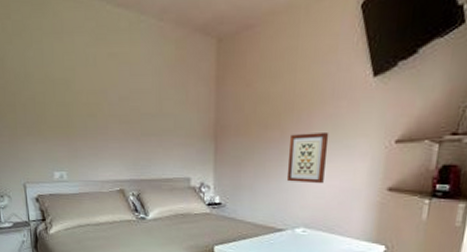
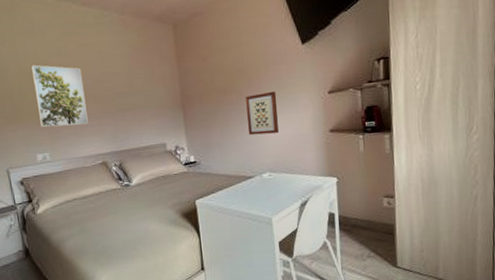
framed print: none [57,72,110,146] -> present [31,64,88,128]

